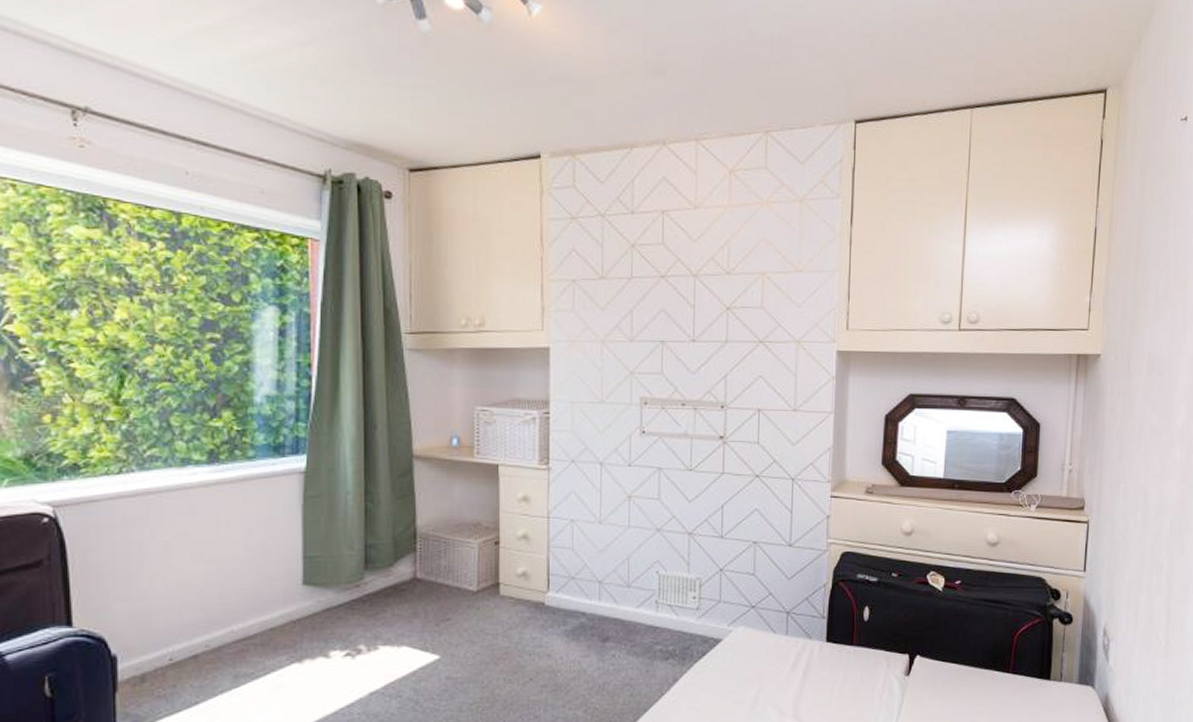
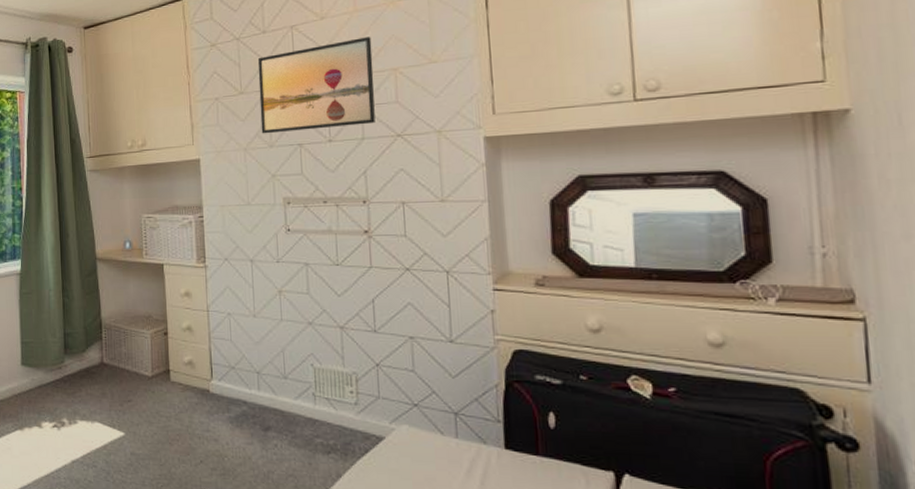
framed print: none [622,235,743,327] -> present [257,37,375,134]

